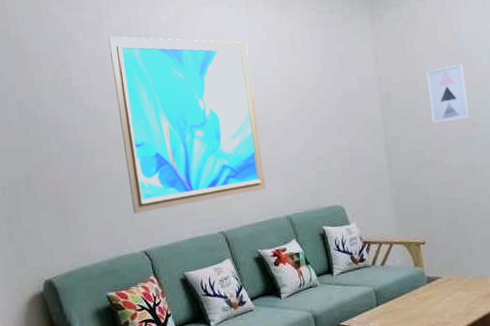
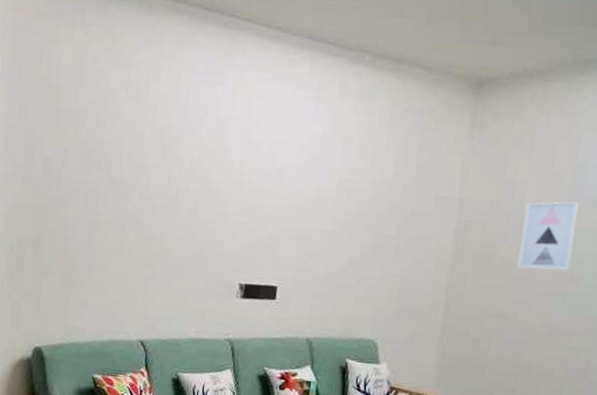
wall art: present [109,36,266,213] -> none [138,101,307,304]

